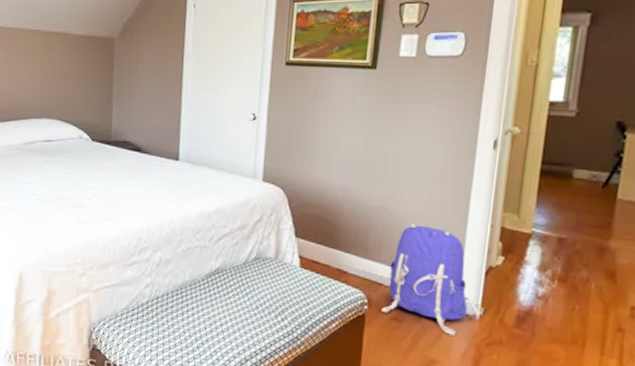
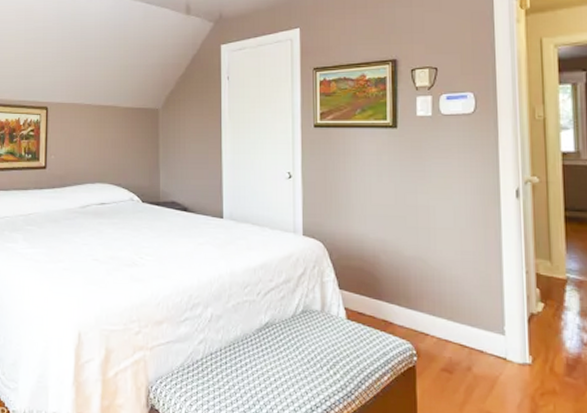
backpack: present [381,223,481,336] -> none [431,272,530,386]

